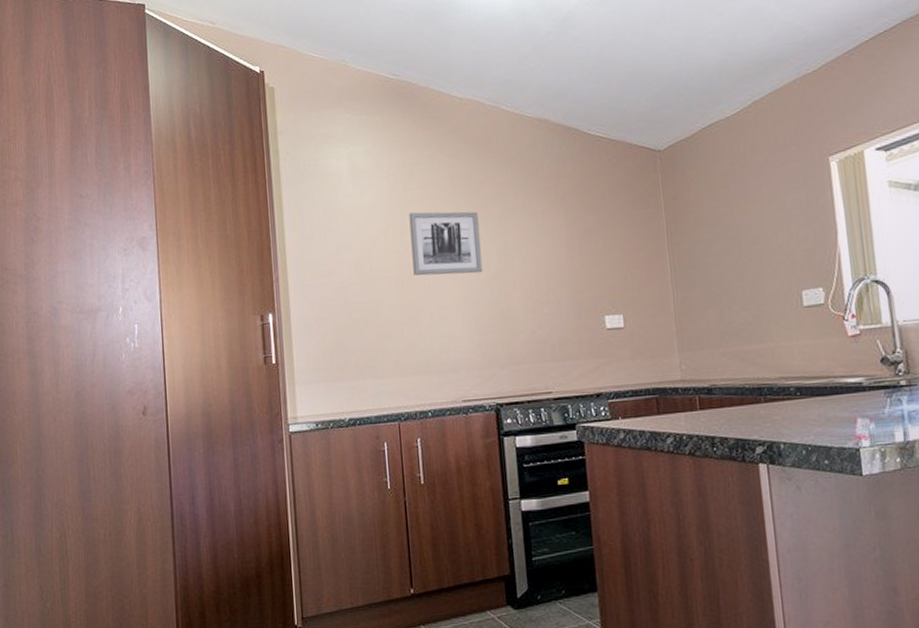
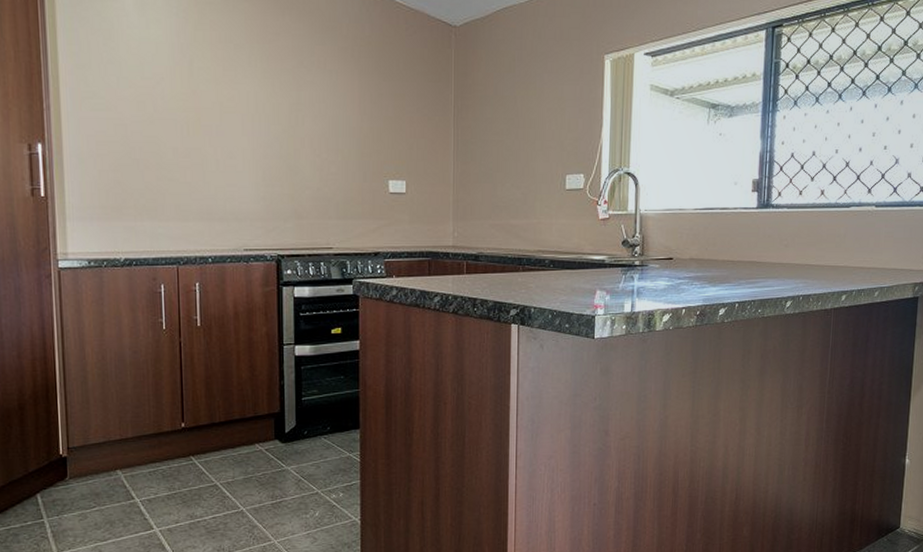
wall art: present [409,211,483,276] -> none [199,55,273,125]

